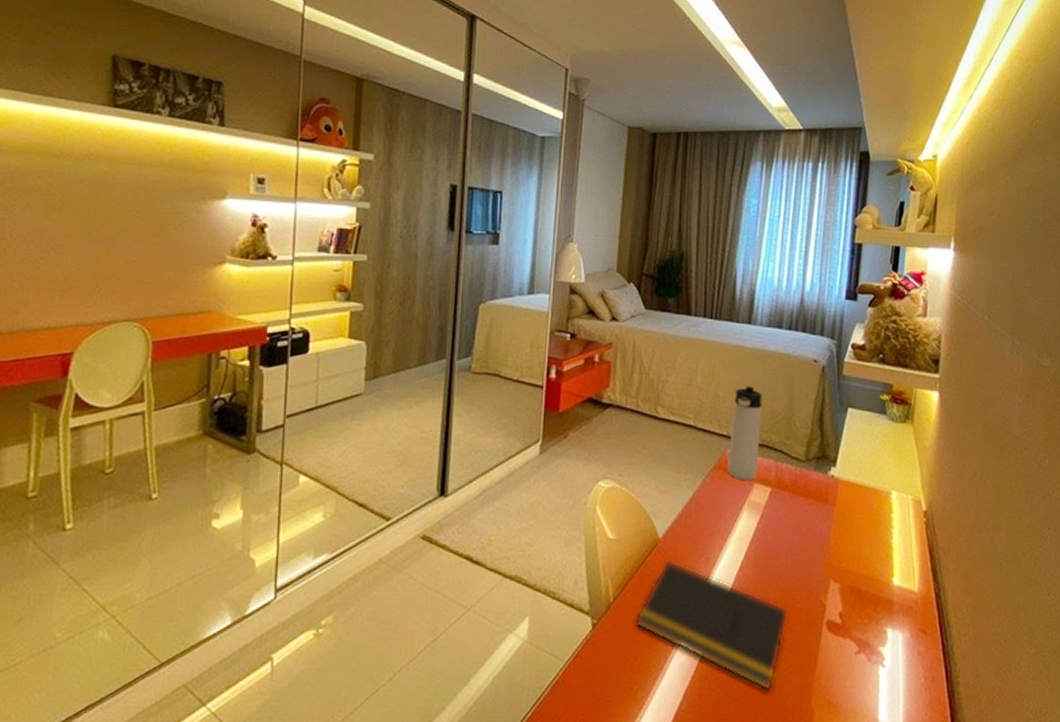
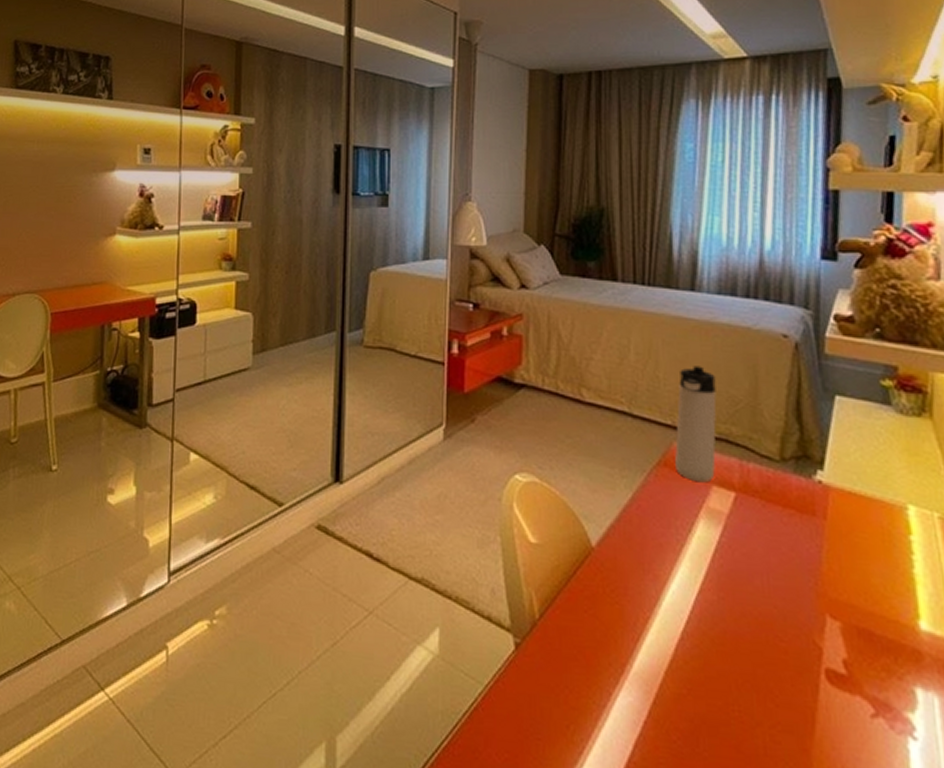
notepad: present [636,560,789,692] -> none [568,574,771,753]

